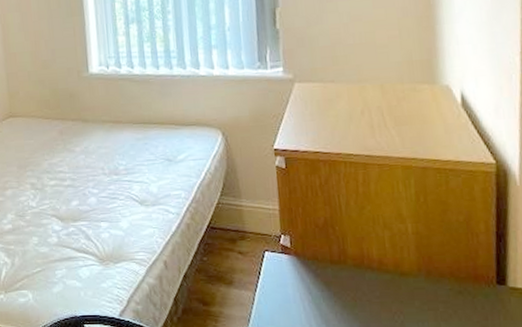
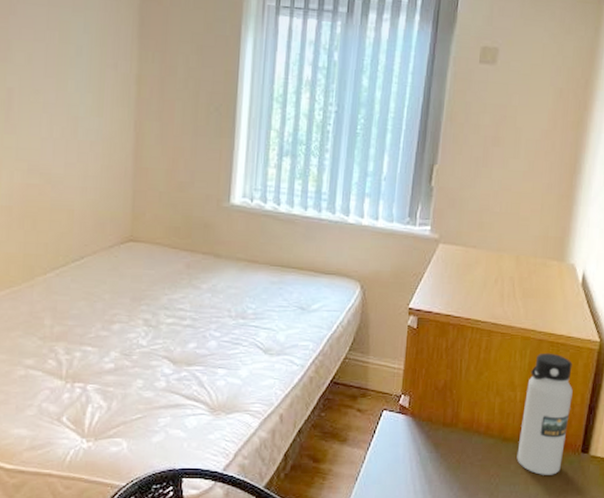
water bottle: none [417,180,475,311] -> present [517,353,573,475]

